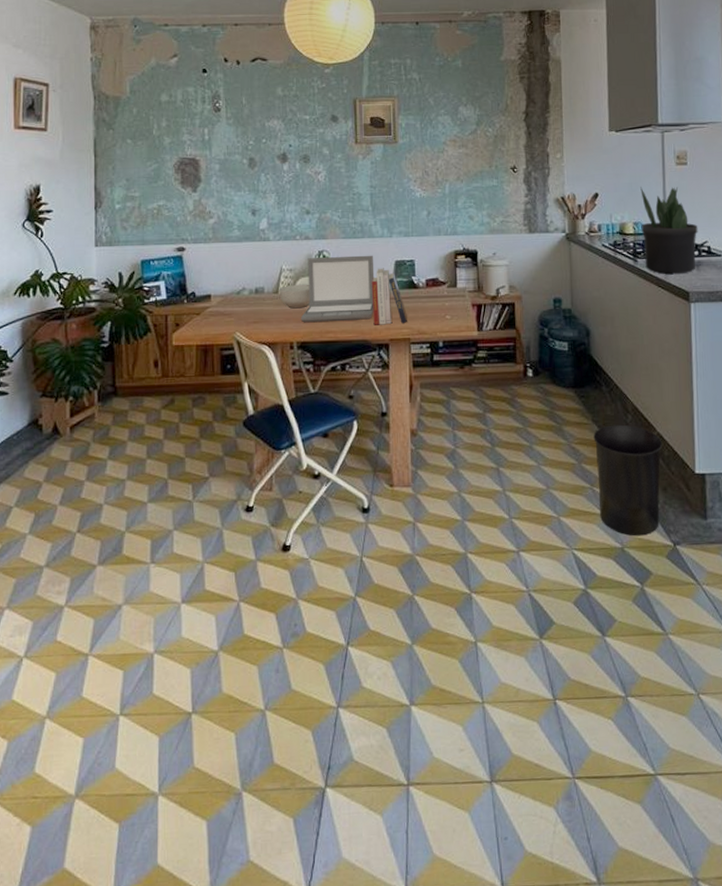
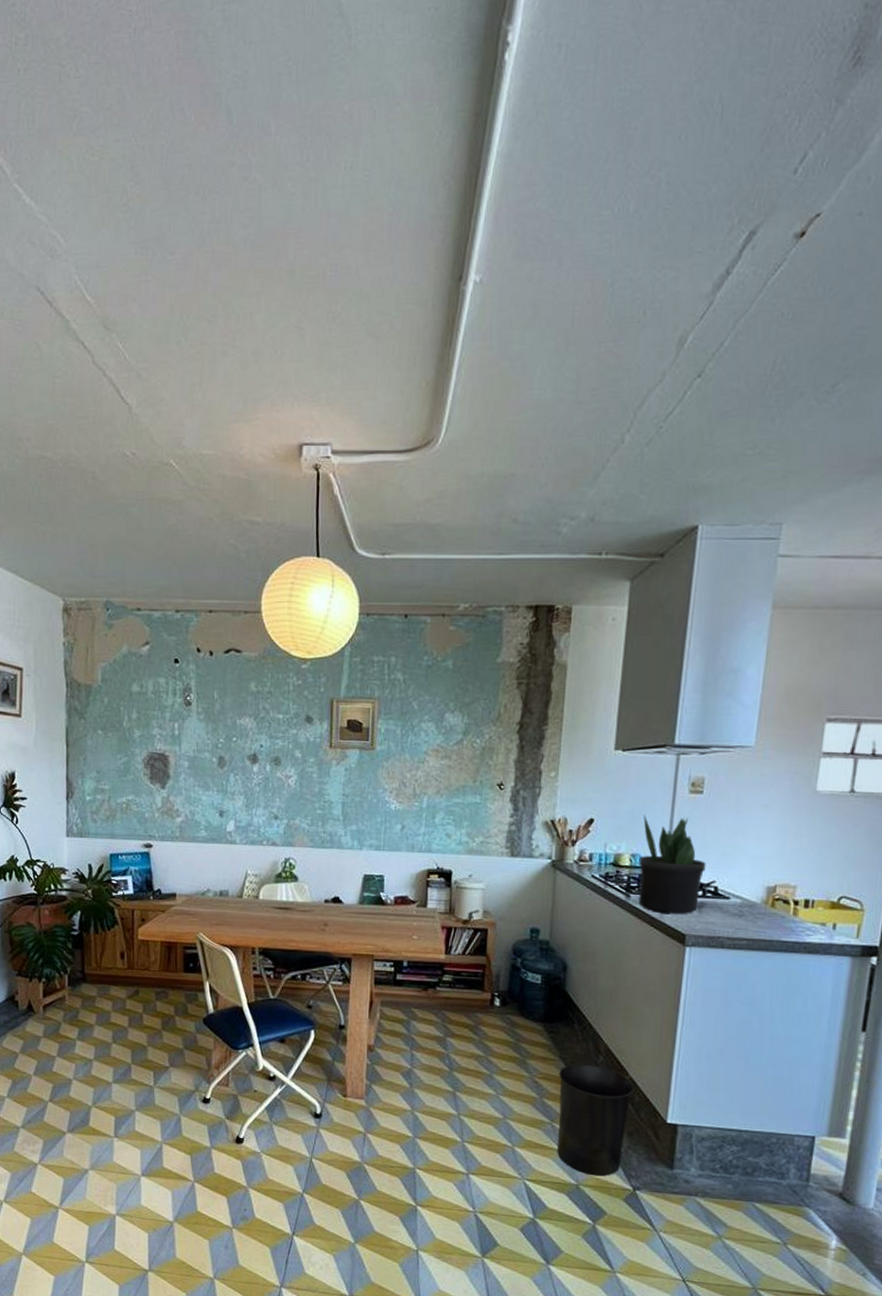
bowl: present [279,284,310,309] -> none [243,890,274,915]
laptop: present [300,255,375,323] -> none [263,865,342,932]
books: present [371,268,407,325] -> none [337,881,372,939]

